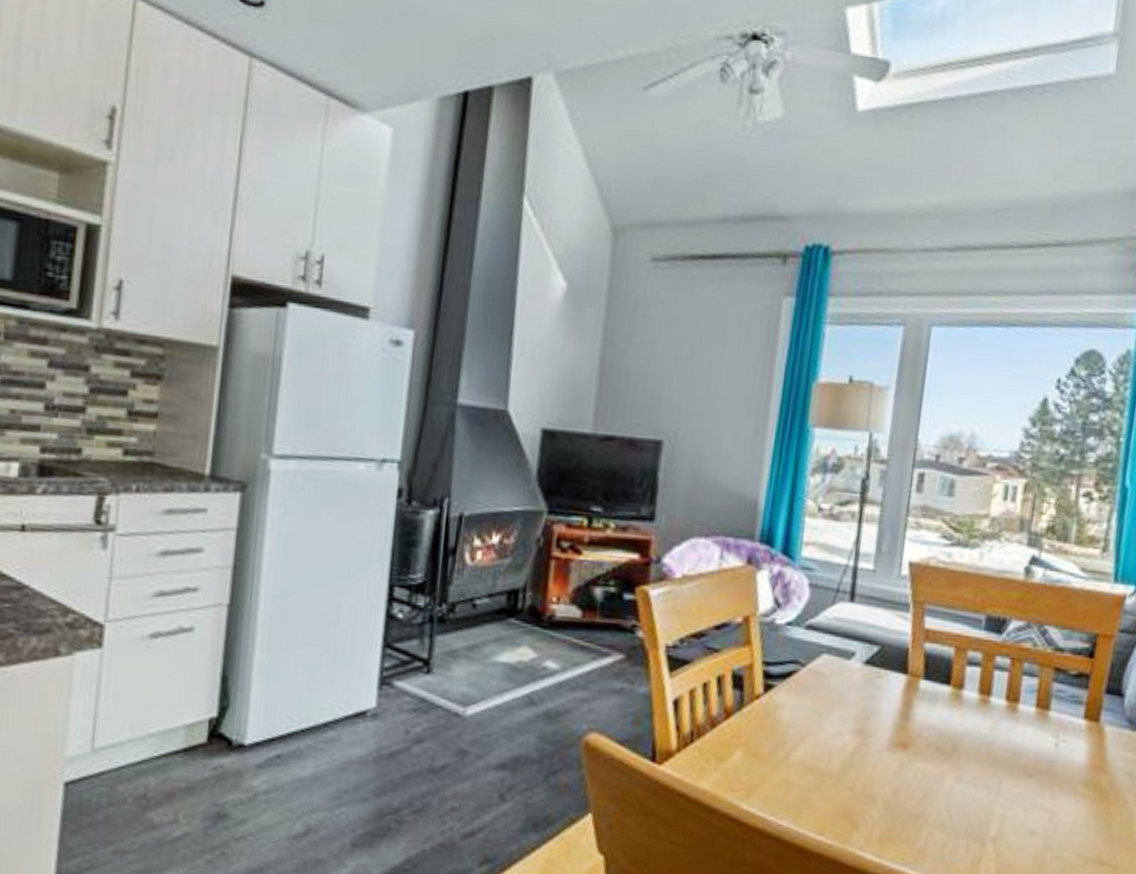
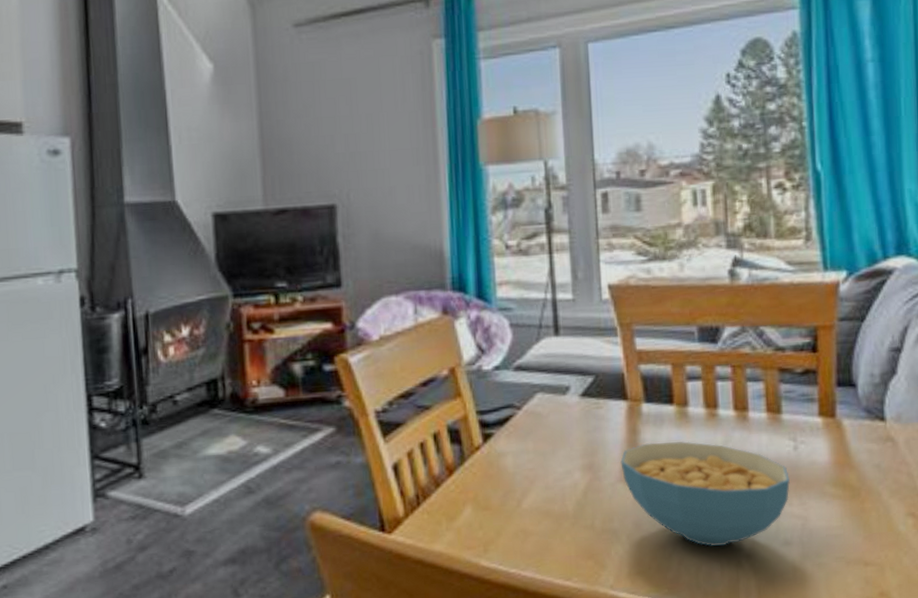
cereal bowl: none [890,718,1046,826] -> present [620,441,790,546]

